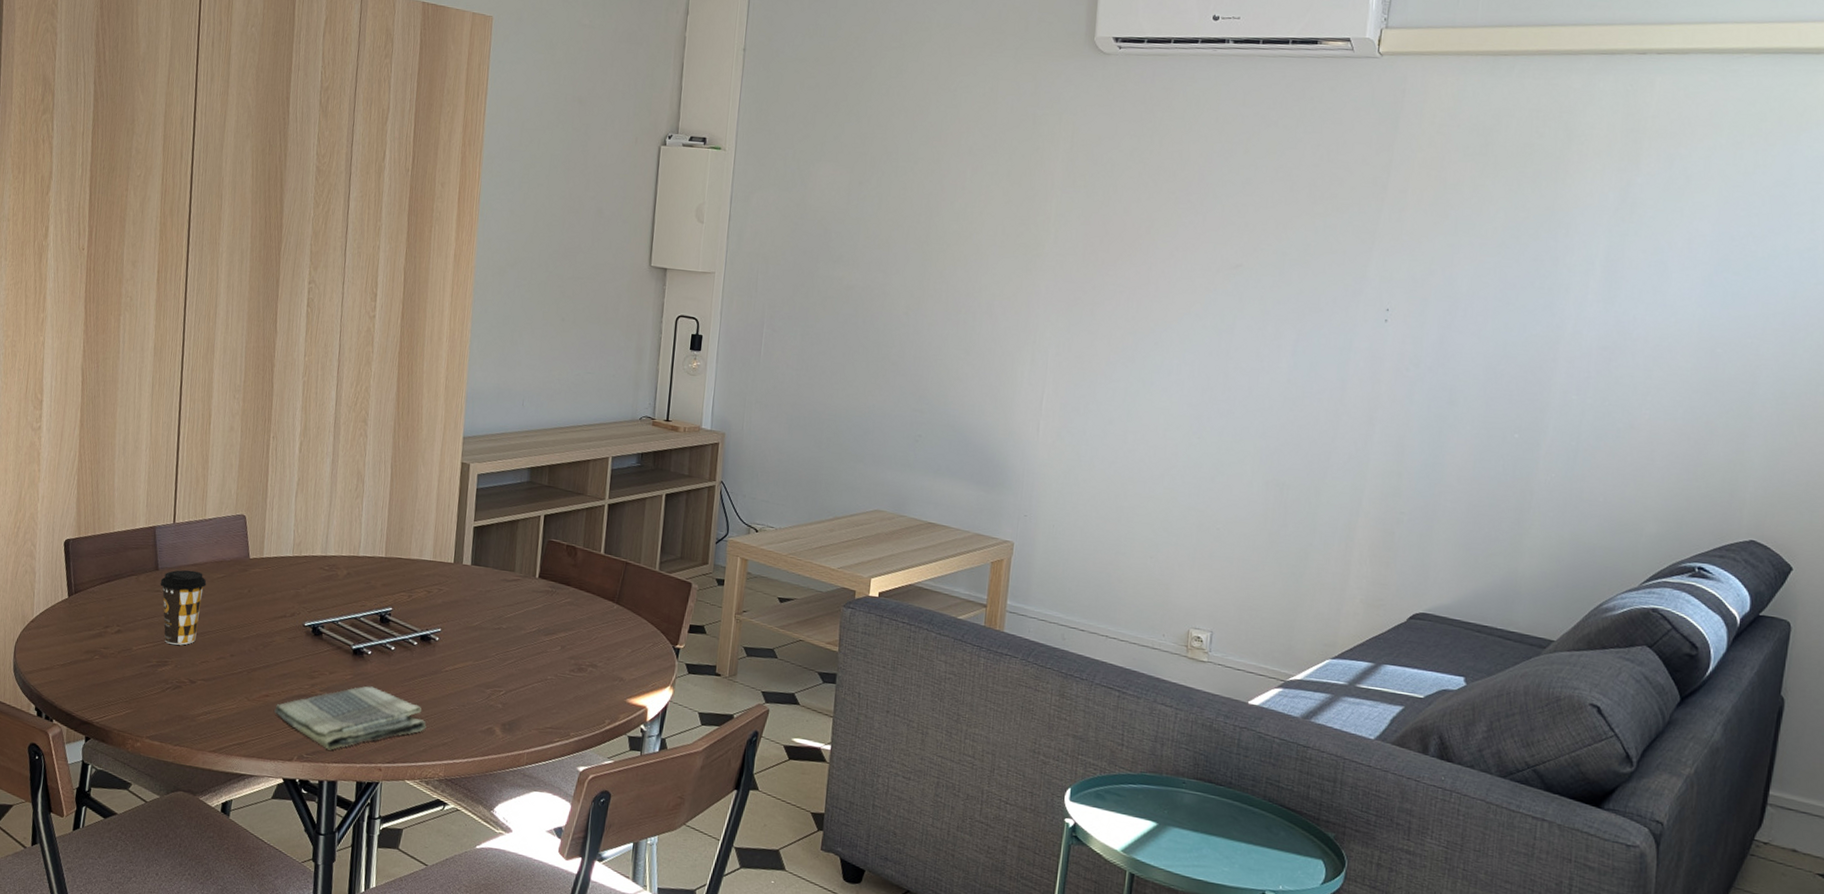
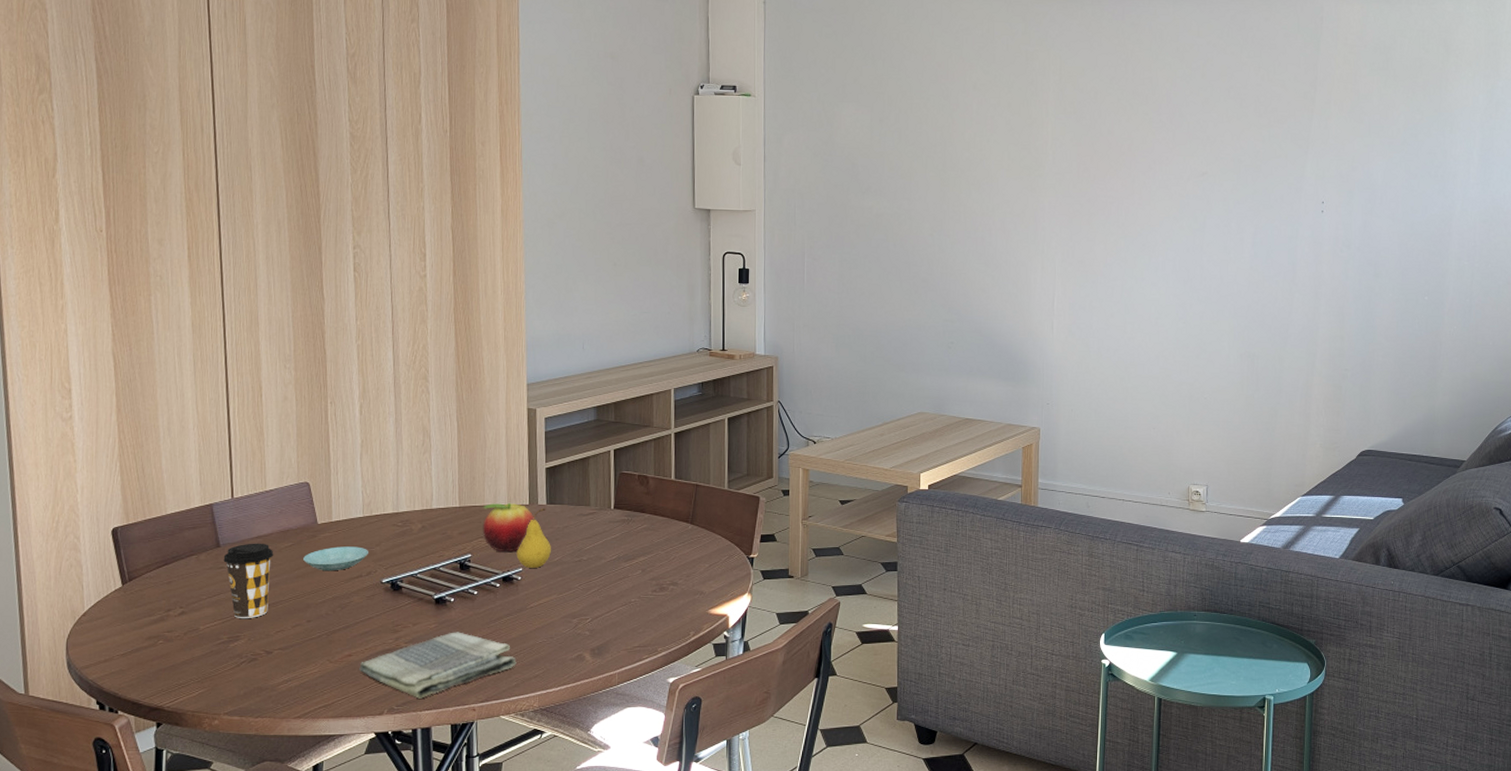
saucer: none [233,583,294,608] -> present [303,546,368,571]
fruit: none [405,557,458,610] -> present [482,502,534,551]
fruit: none [436,568,472,631] -> present [516,508,551,568]

